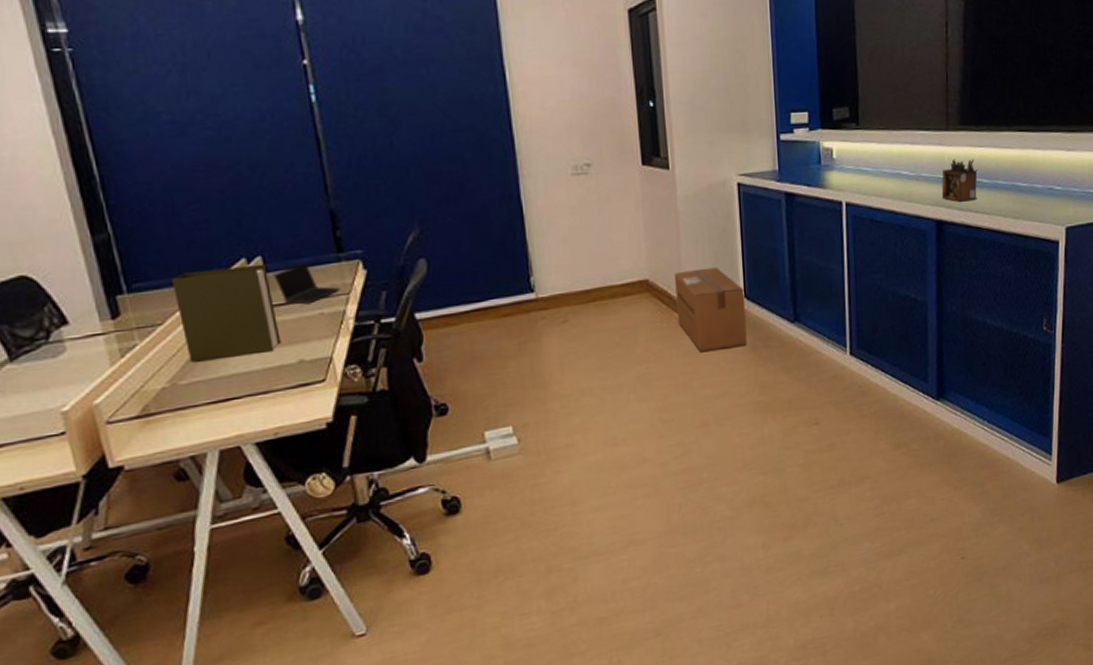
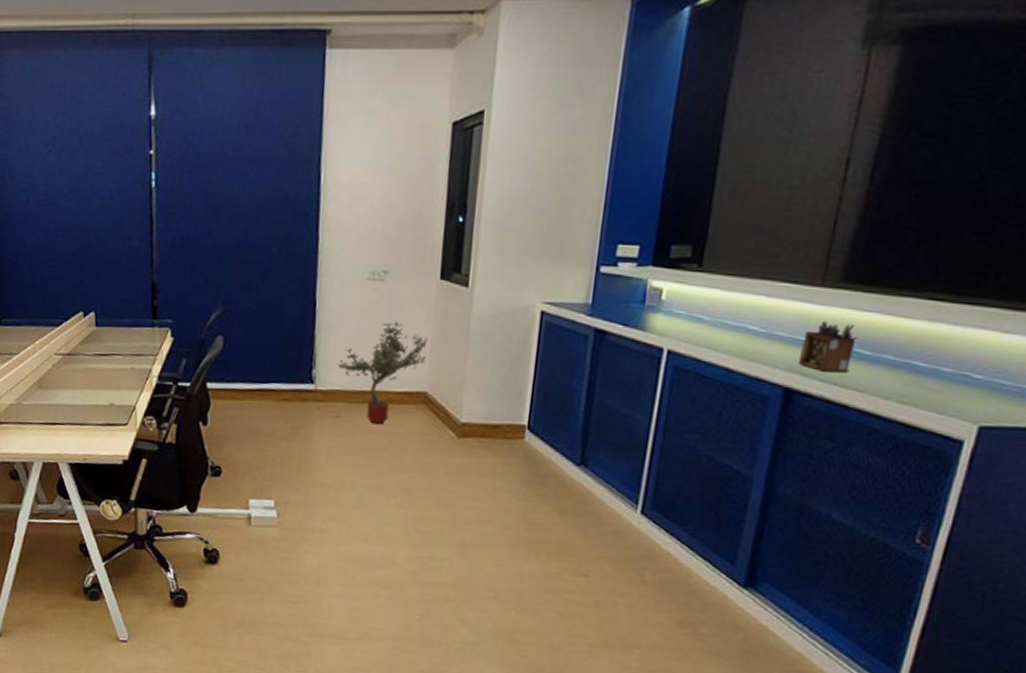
binder: present [171,264,281,362] -> none [28,316,99,392]
laptop computer: present [273,262,340,305] -> none [101,323,150,359]
potted tree: none [556,213,642,322] -> present [338,321,428,425]
box: present [675,267,747,353] -> none [450,390,528,478]

